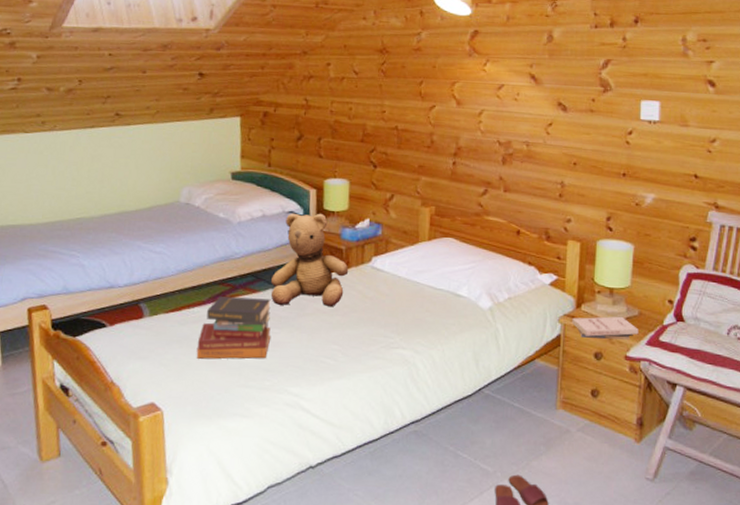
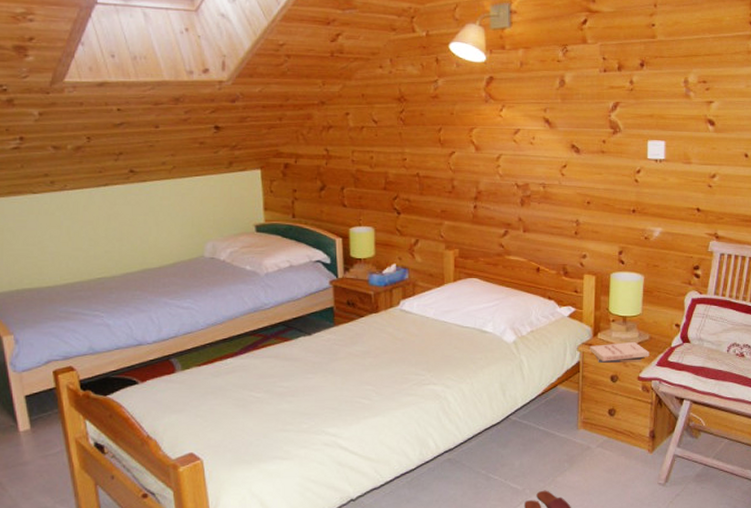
books: present [196,296,271,359] -> none [232,346,306,408]
teddy bear: present [270,213,349,306] -> none [303,261,378,351]

